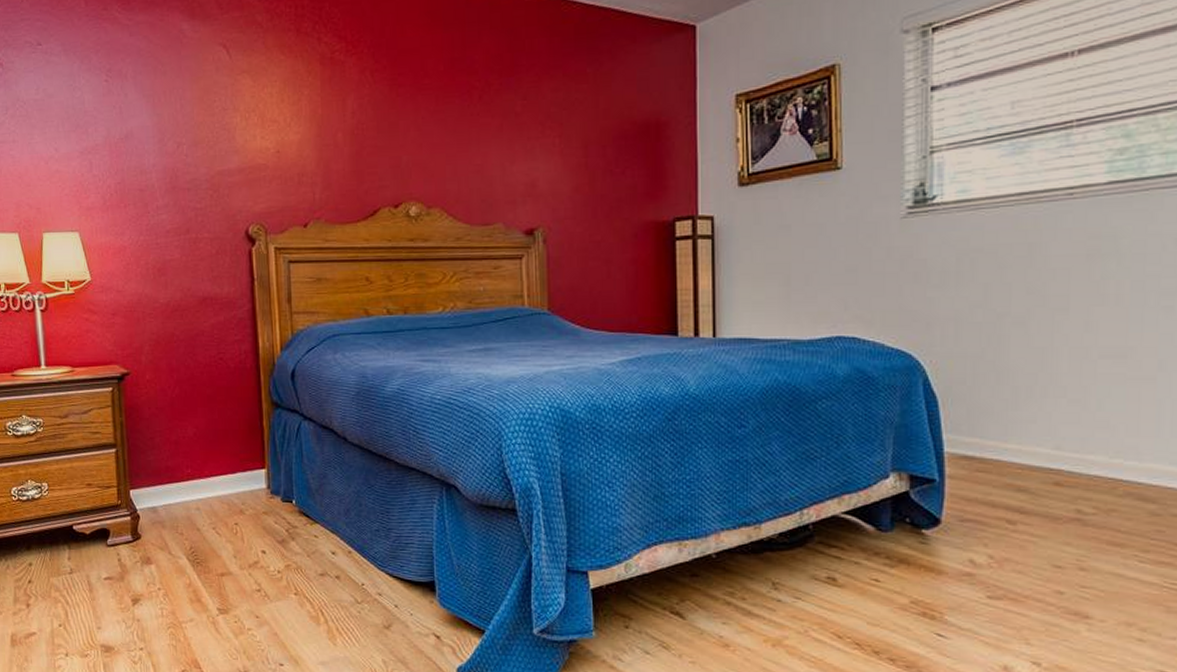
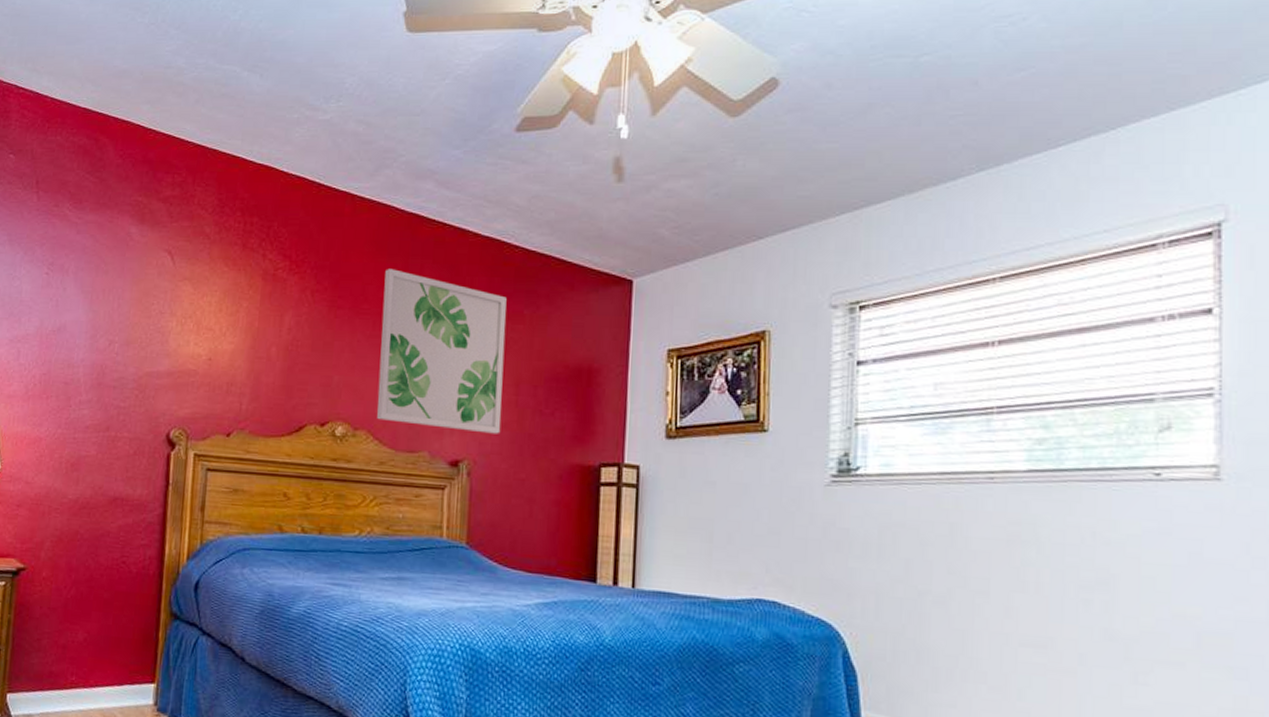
wall art: none [443,39,573,199] -> present [377,269,507,434]

